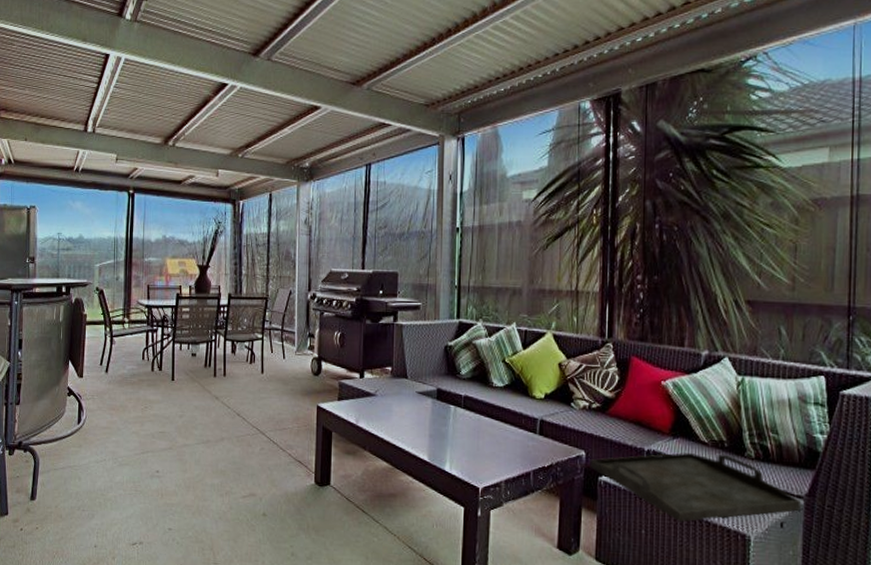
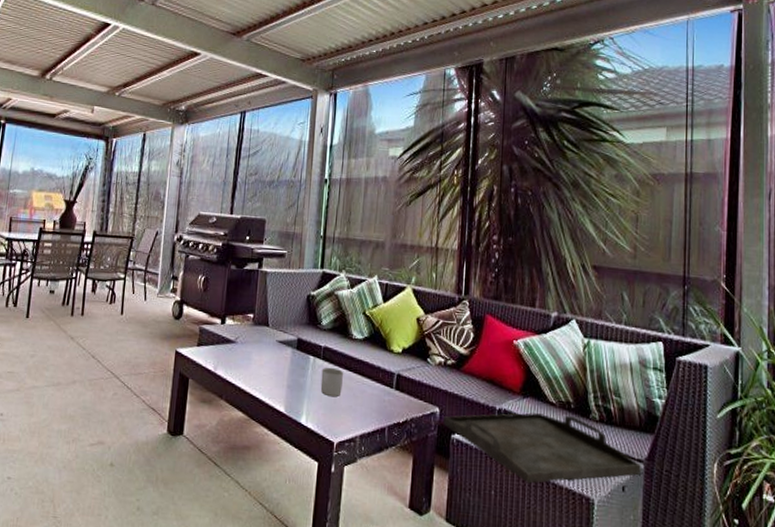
mug: none [463,415,486,445] -> present [320,367,344,397]

